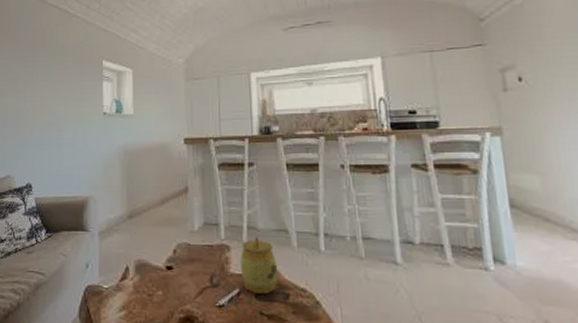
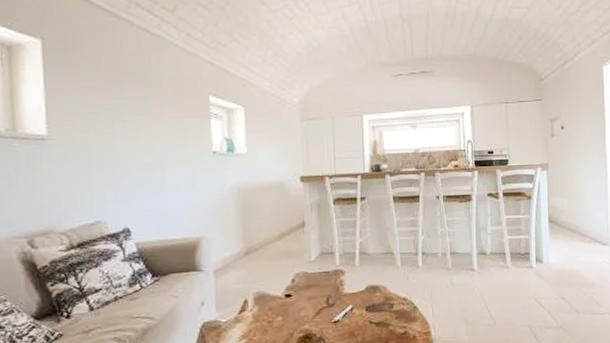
jar: present [239,237,278,294] -> none [352,260,385,307]

